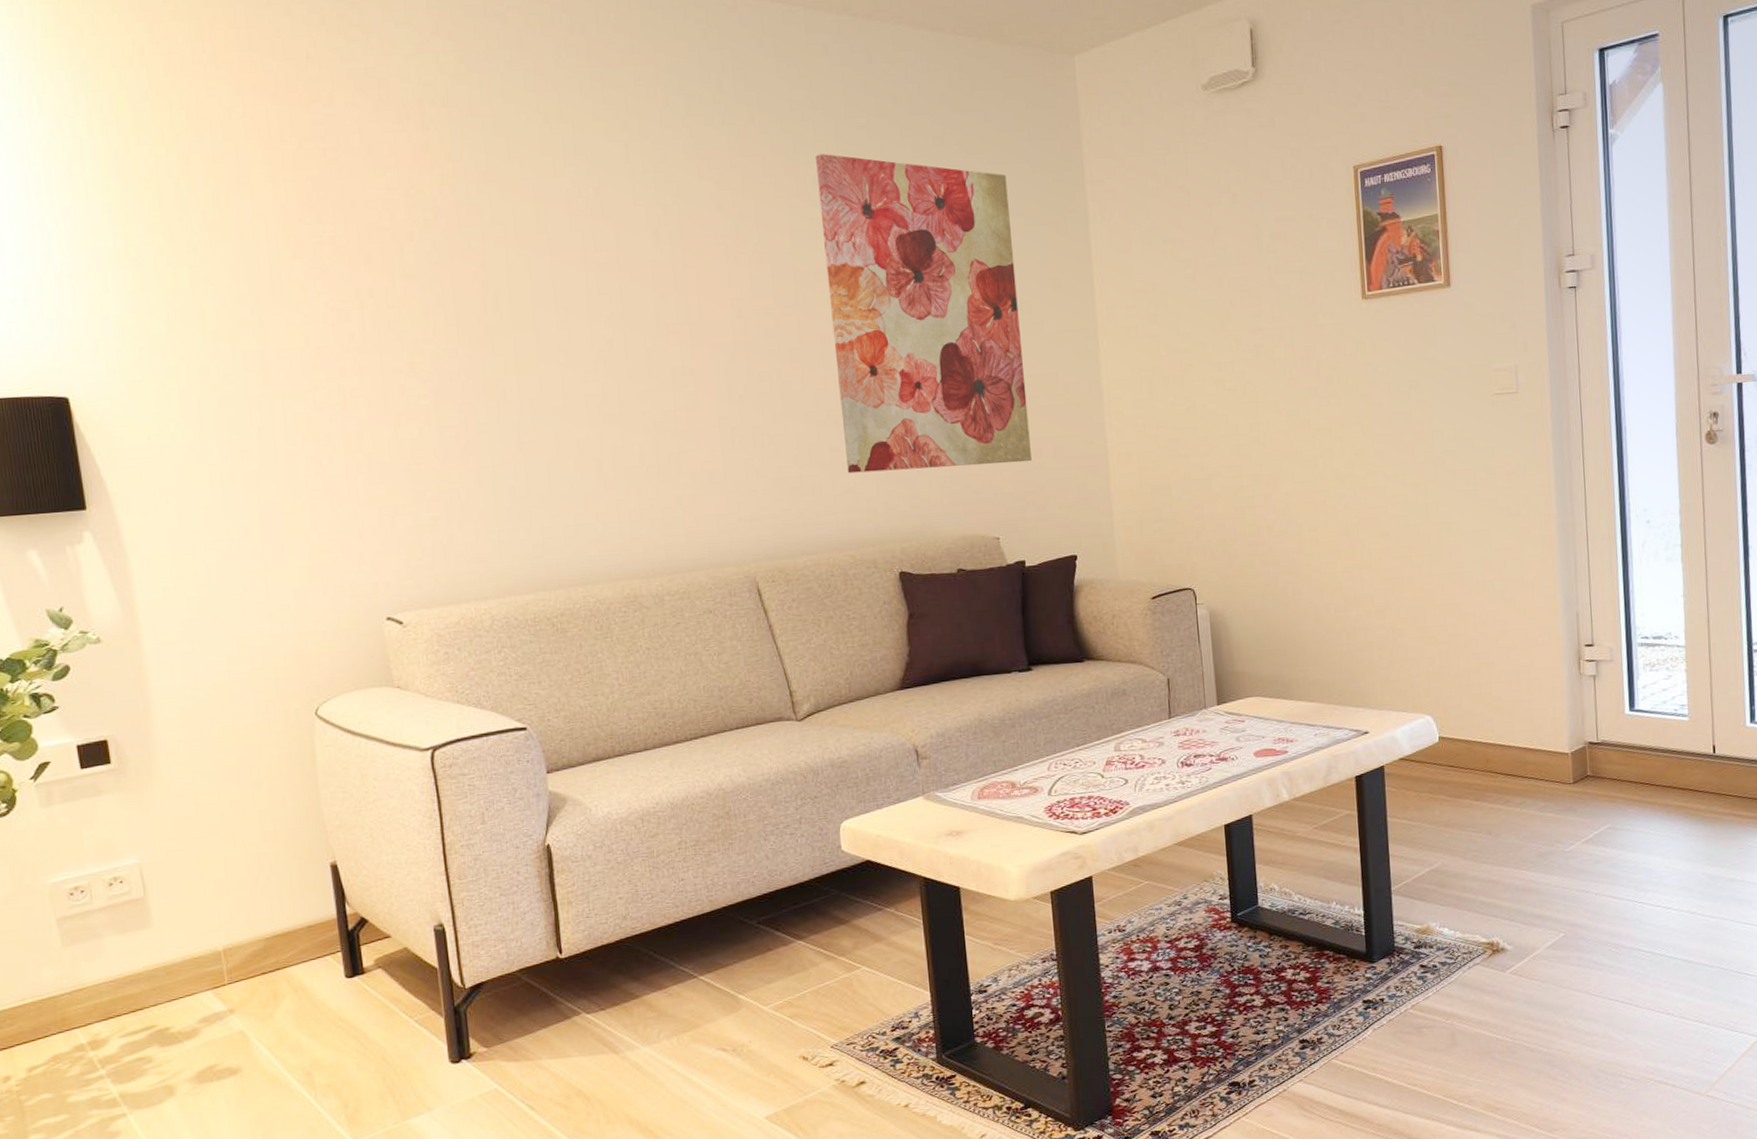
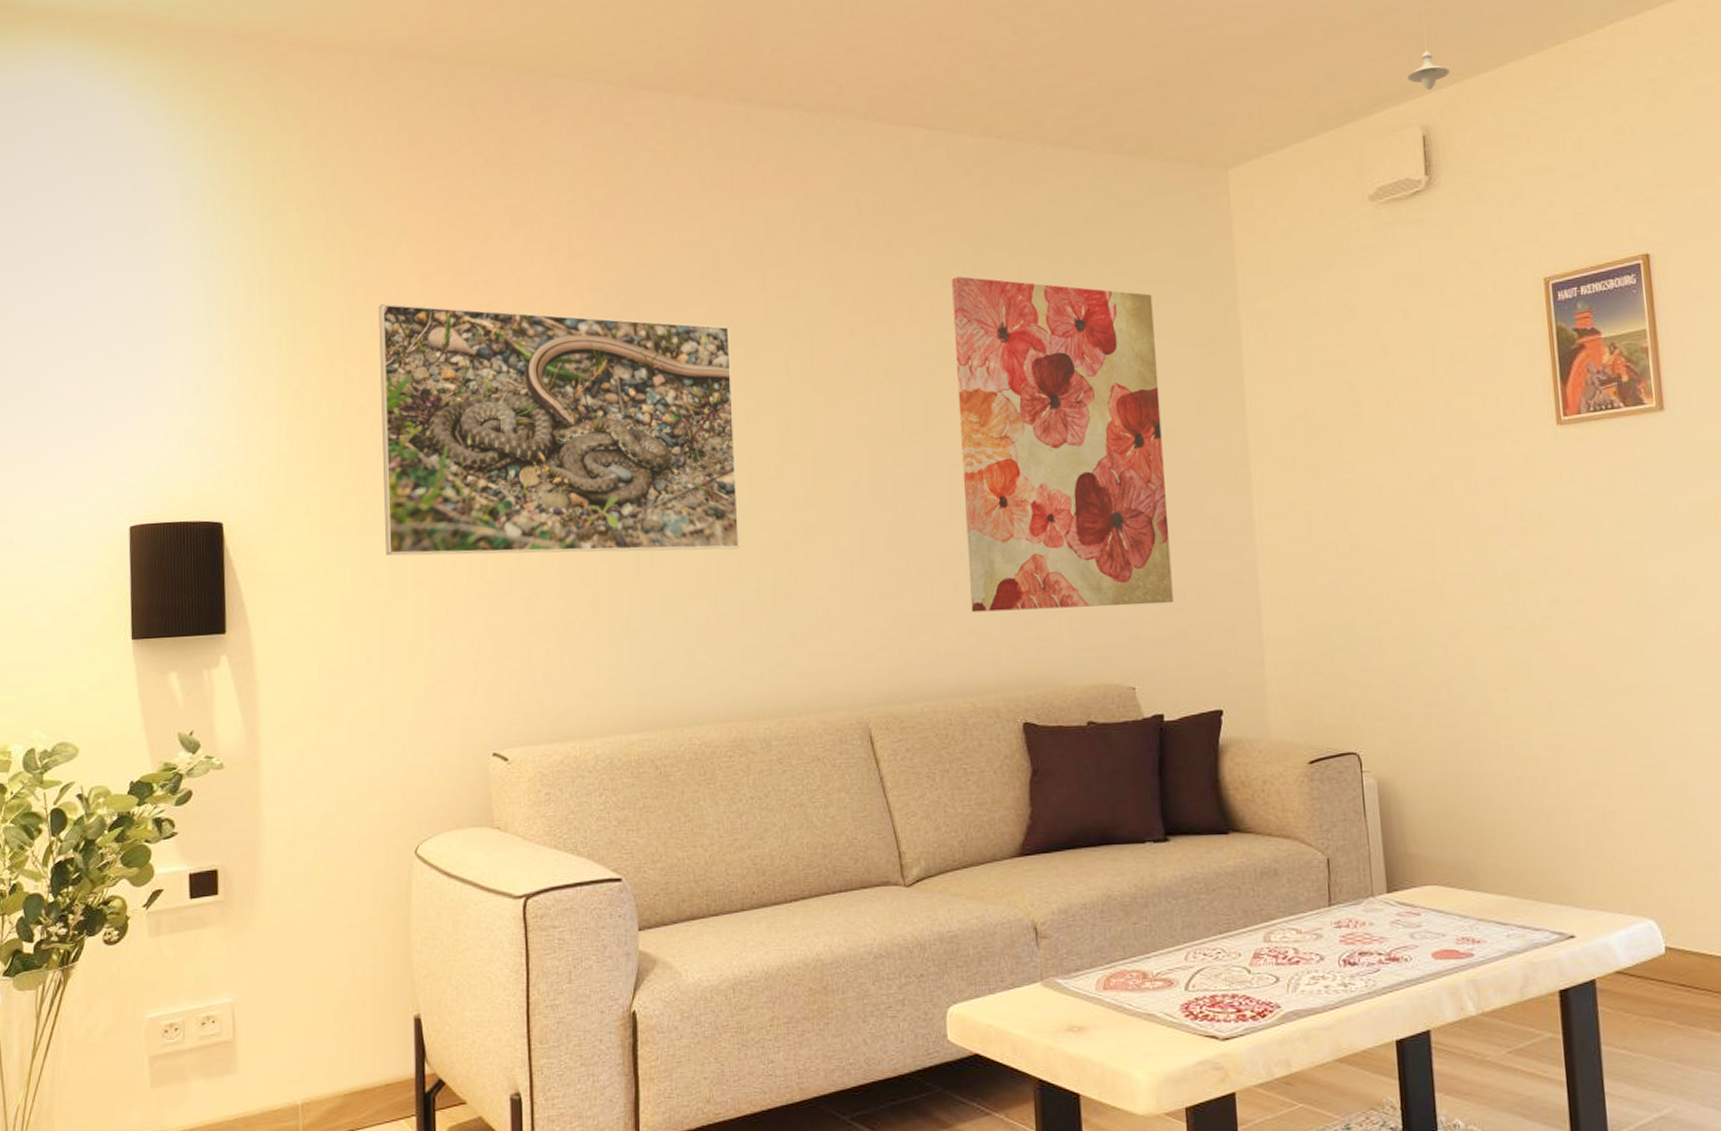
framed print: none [218,169,621,429] -> present [379,303,740,556]

